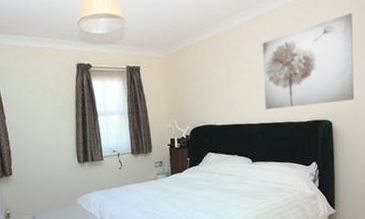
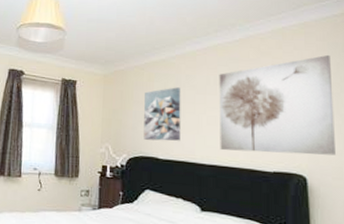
wall art: none [200,60,233,111] -> present [143,87,181,141]

